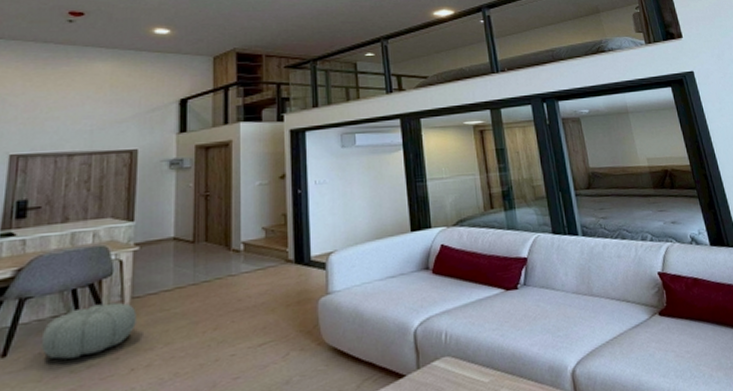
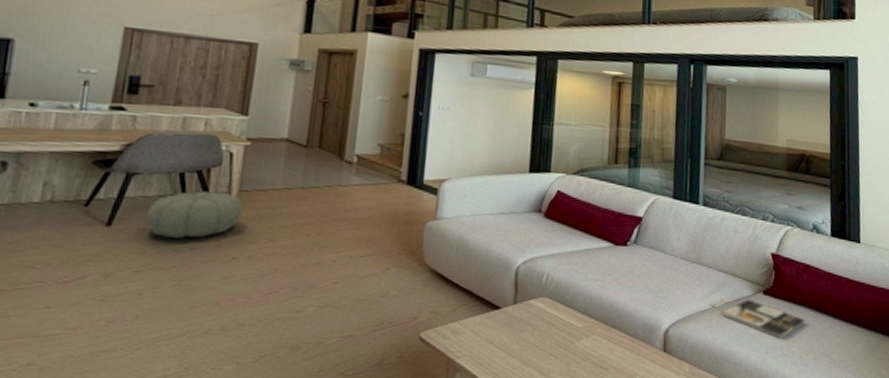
magazine: none [609,323,708,360] -> present [709,298,806,339]

